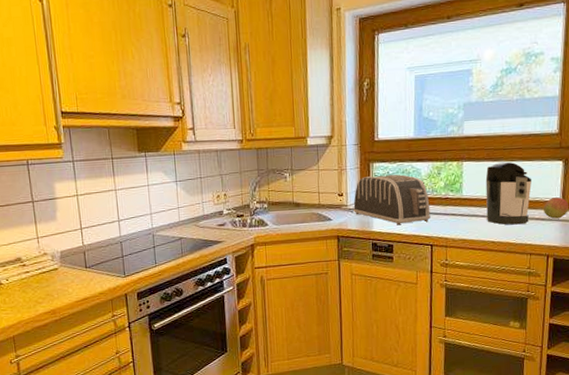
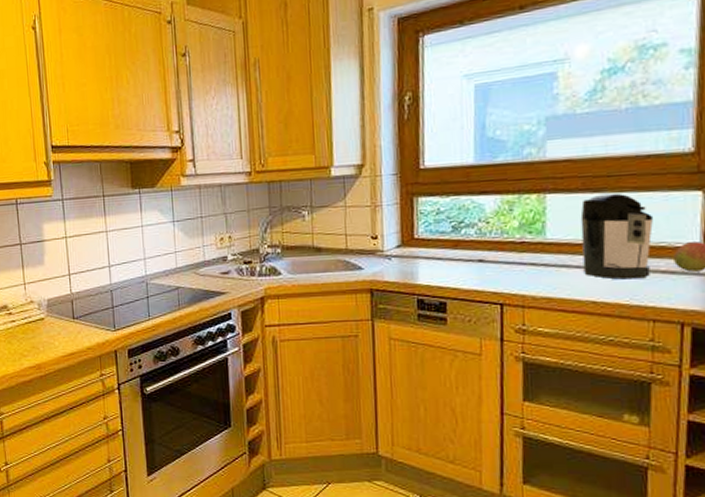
toaster: present [353,174,431,226] -> none [391,211,499,278]

